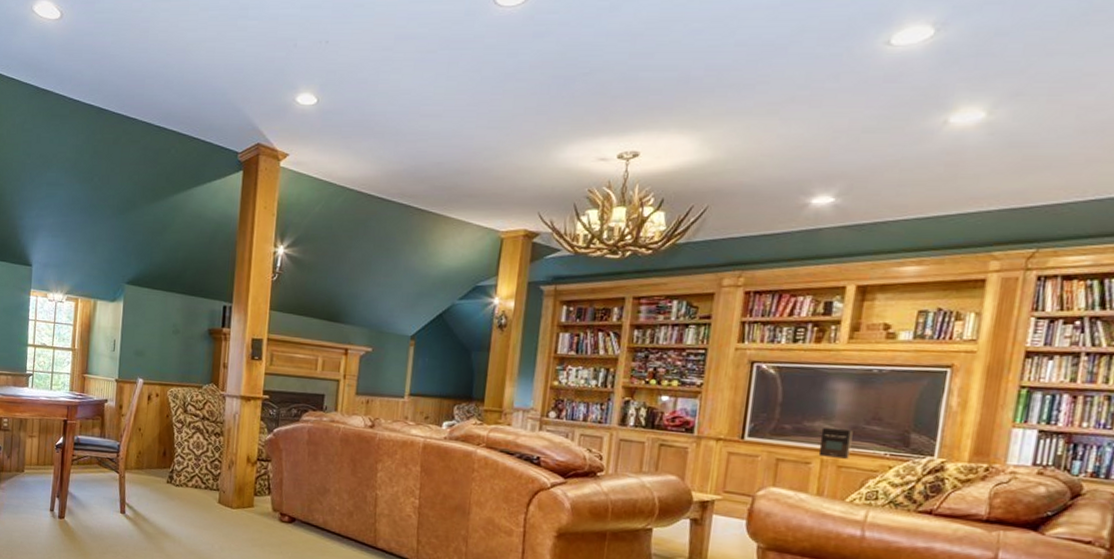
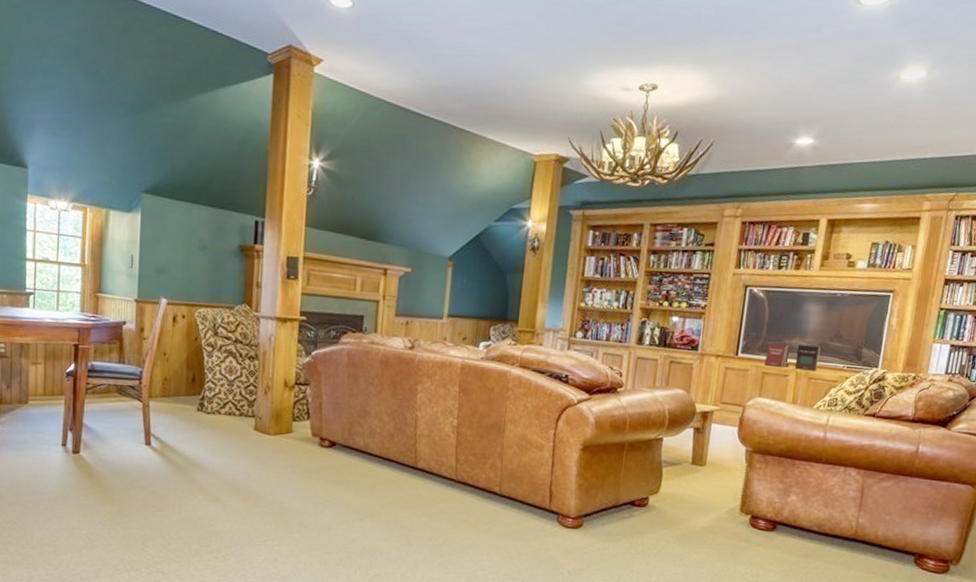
books: none [779,425,815,455] -> present [765,342,792,368]

